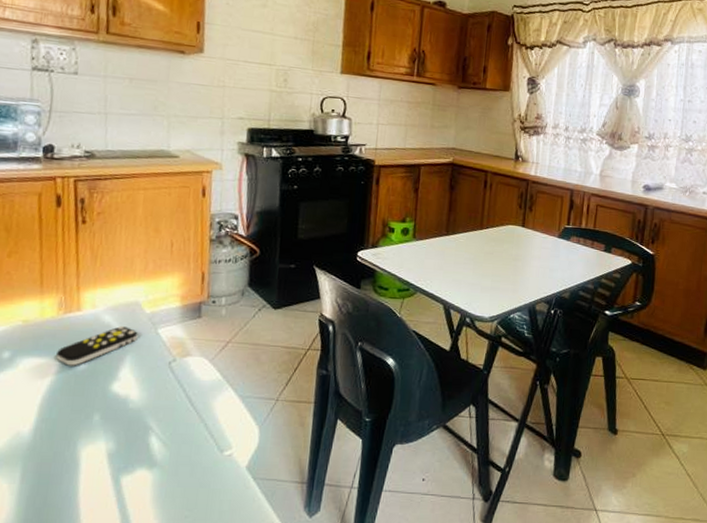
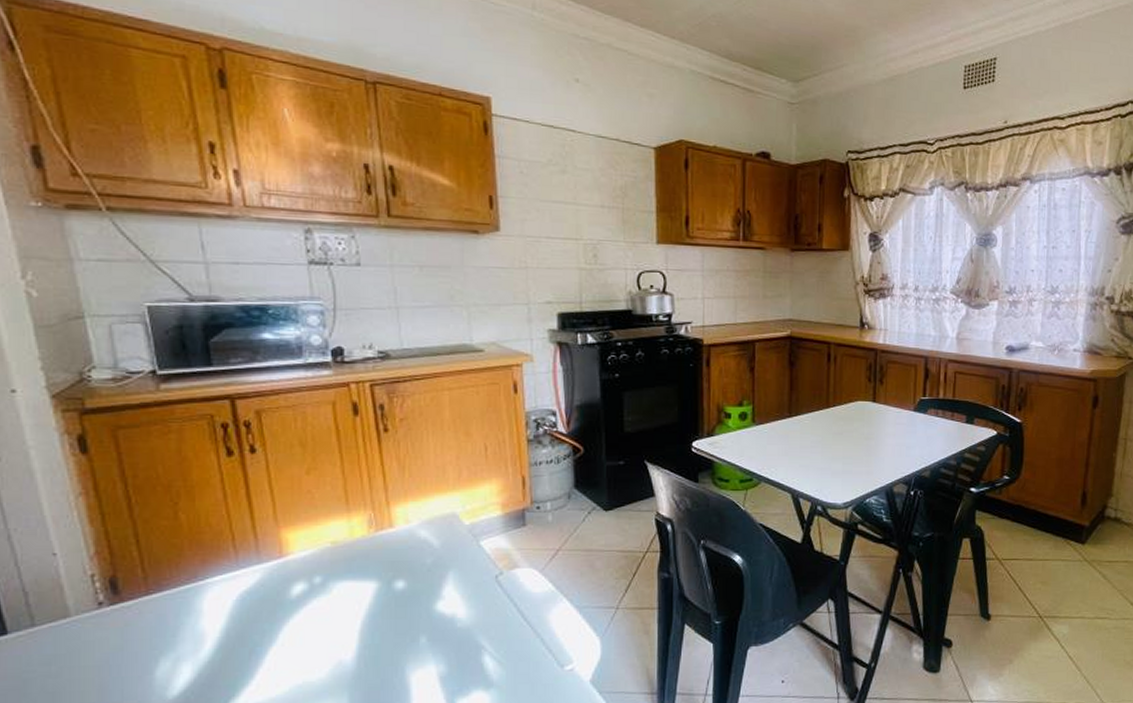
remote control: present [56,326,138,366] -> none [372,541,459,587]

